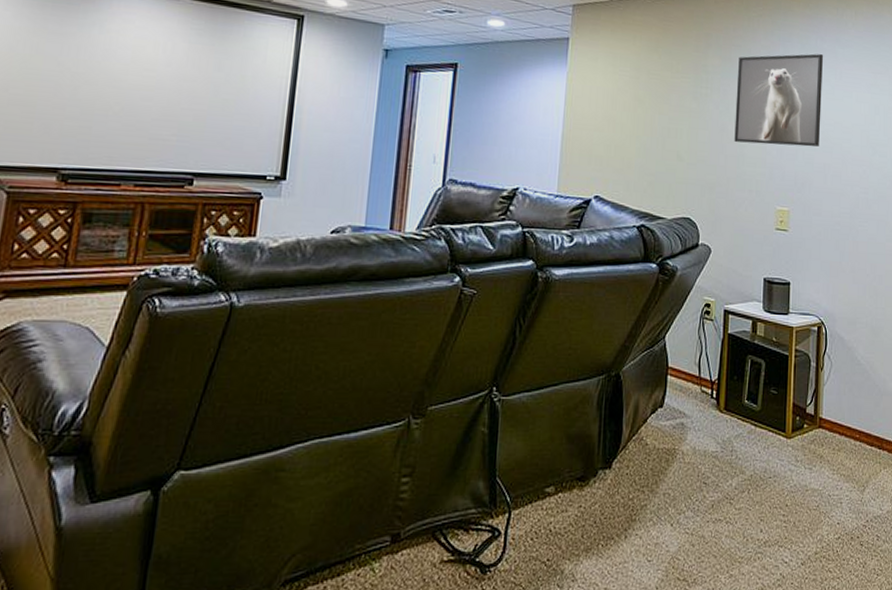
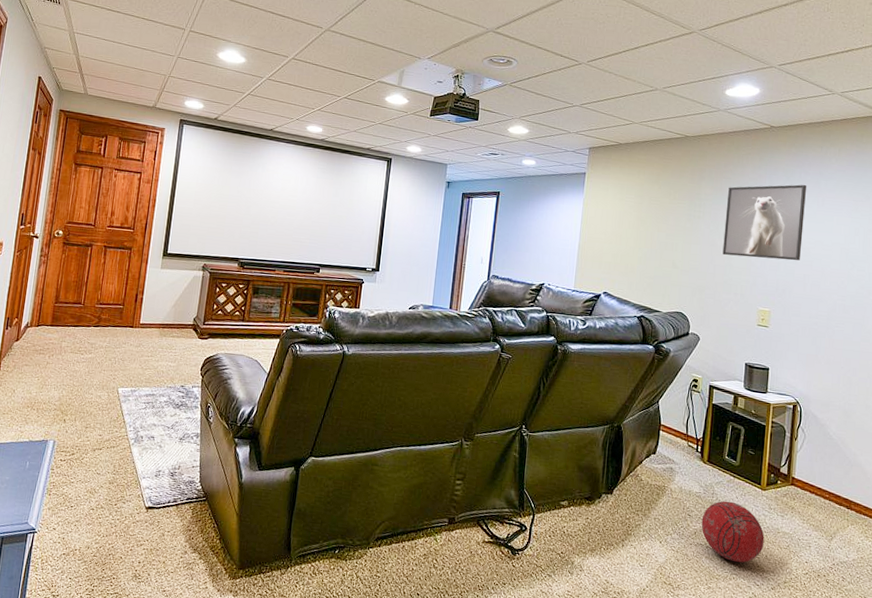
ball: none [719,458,792,537] -> present [701,500,765,563]

